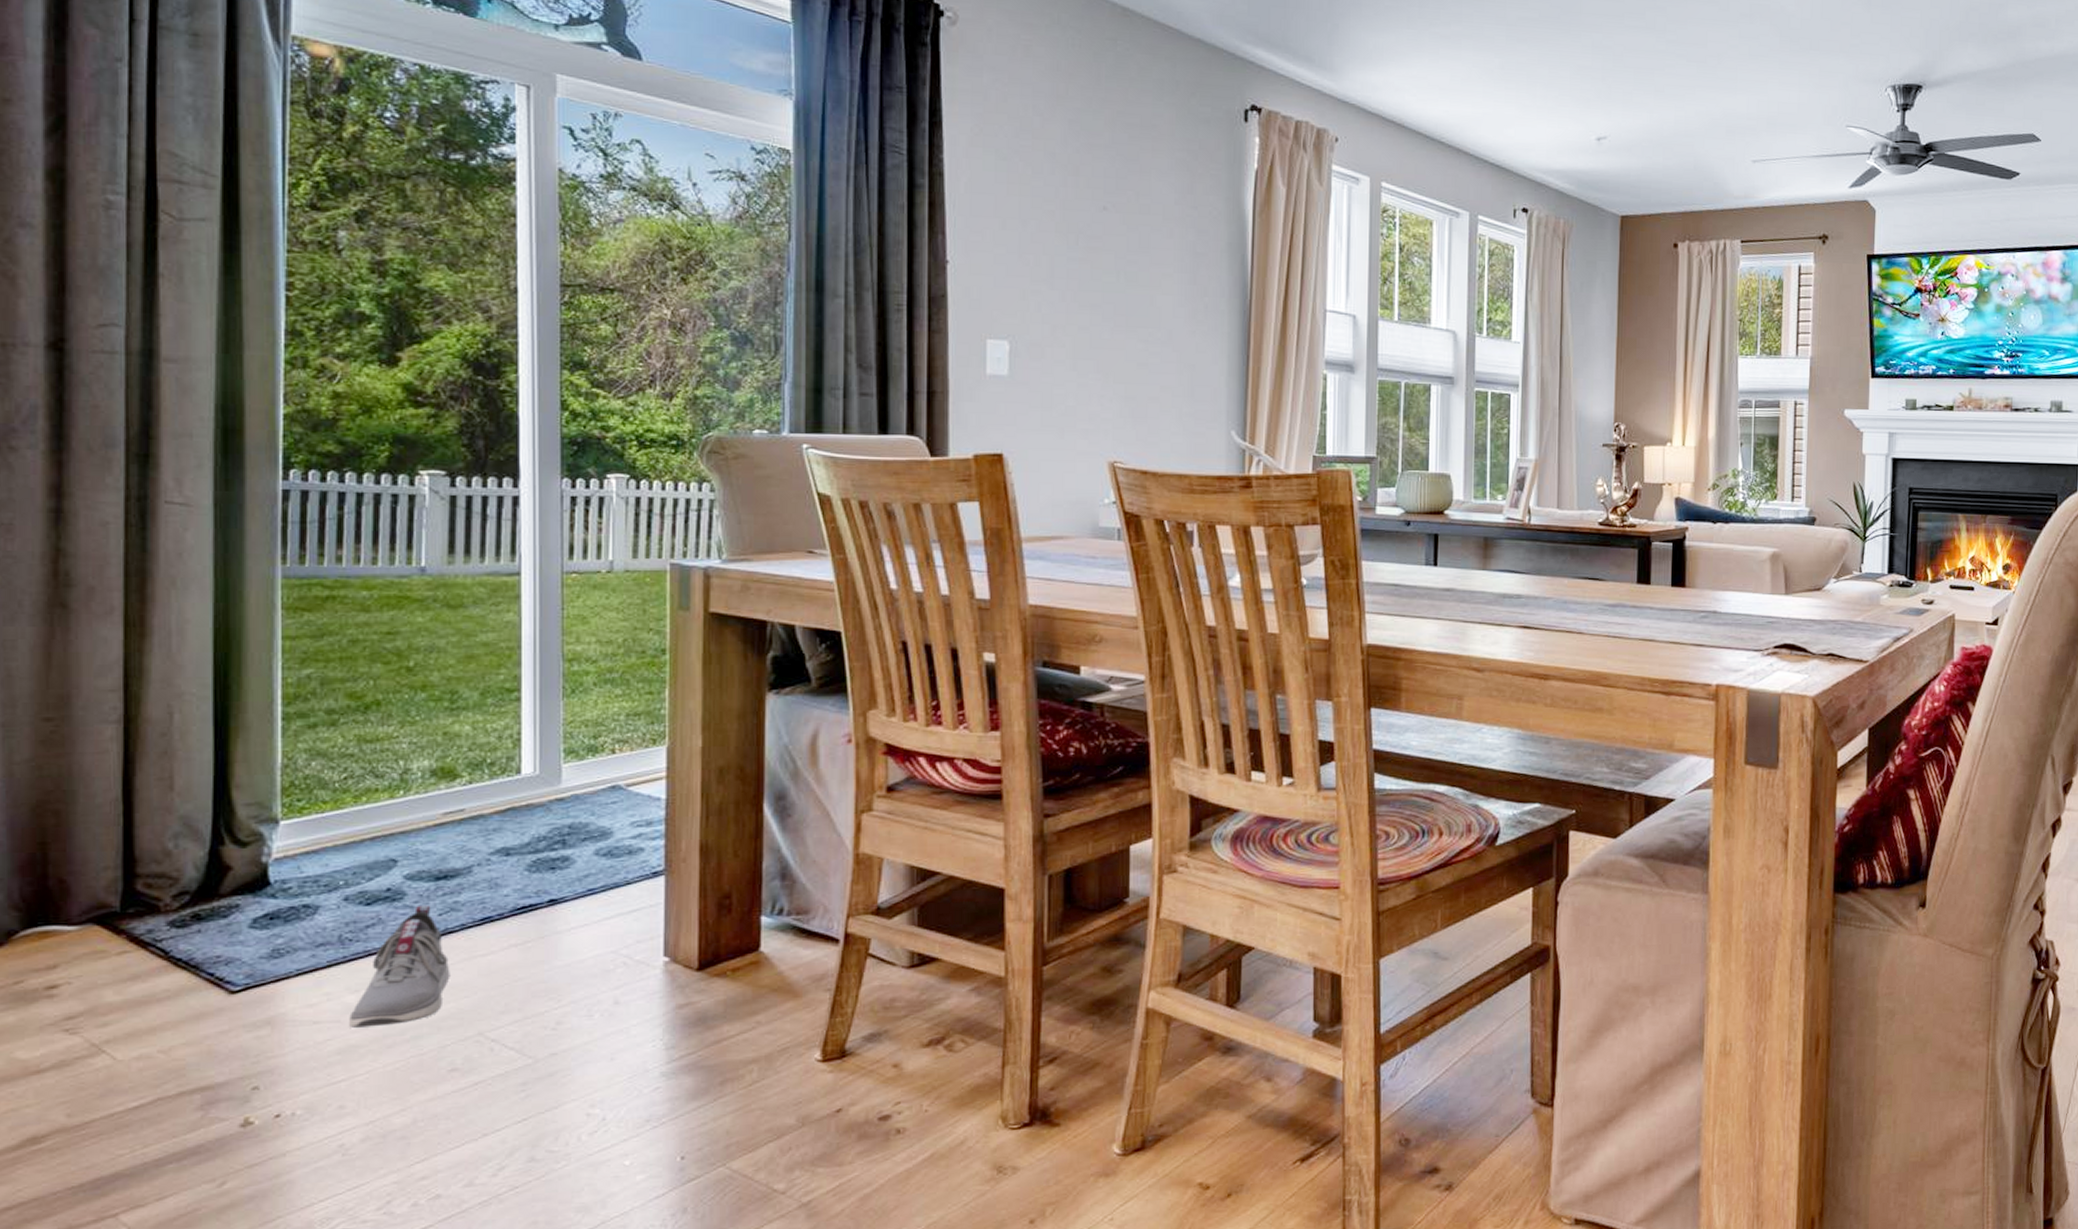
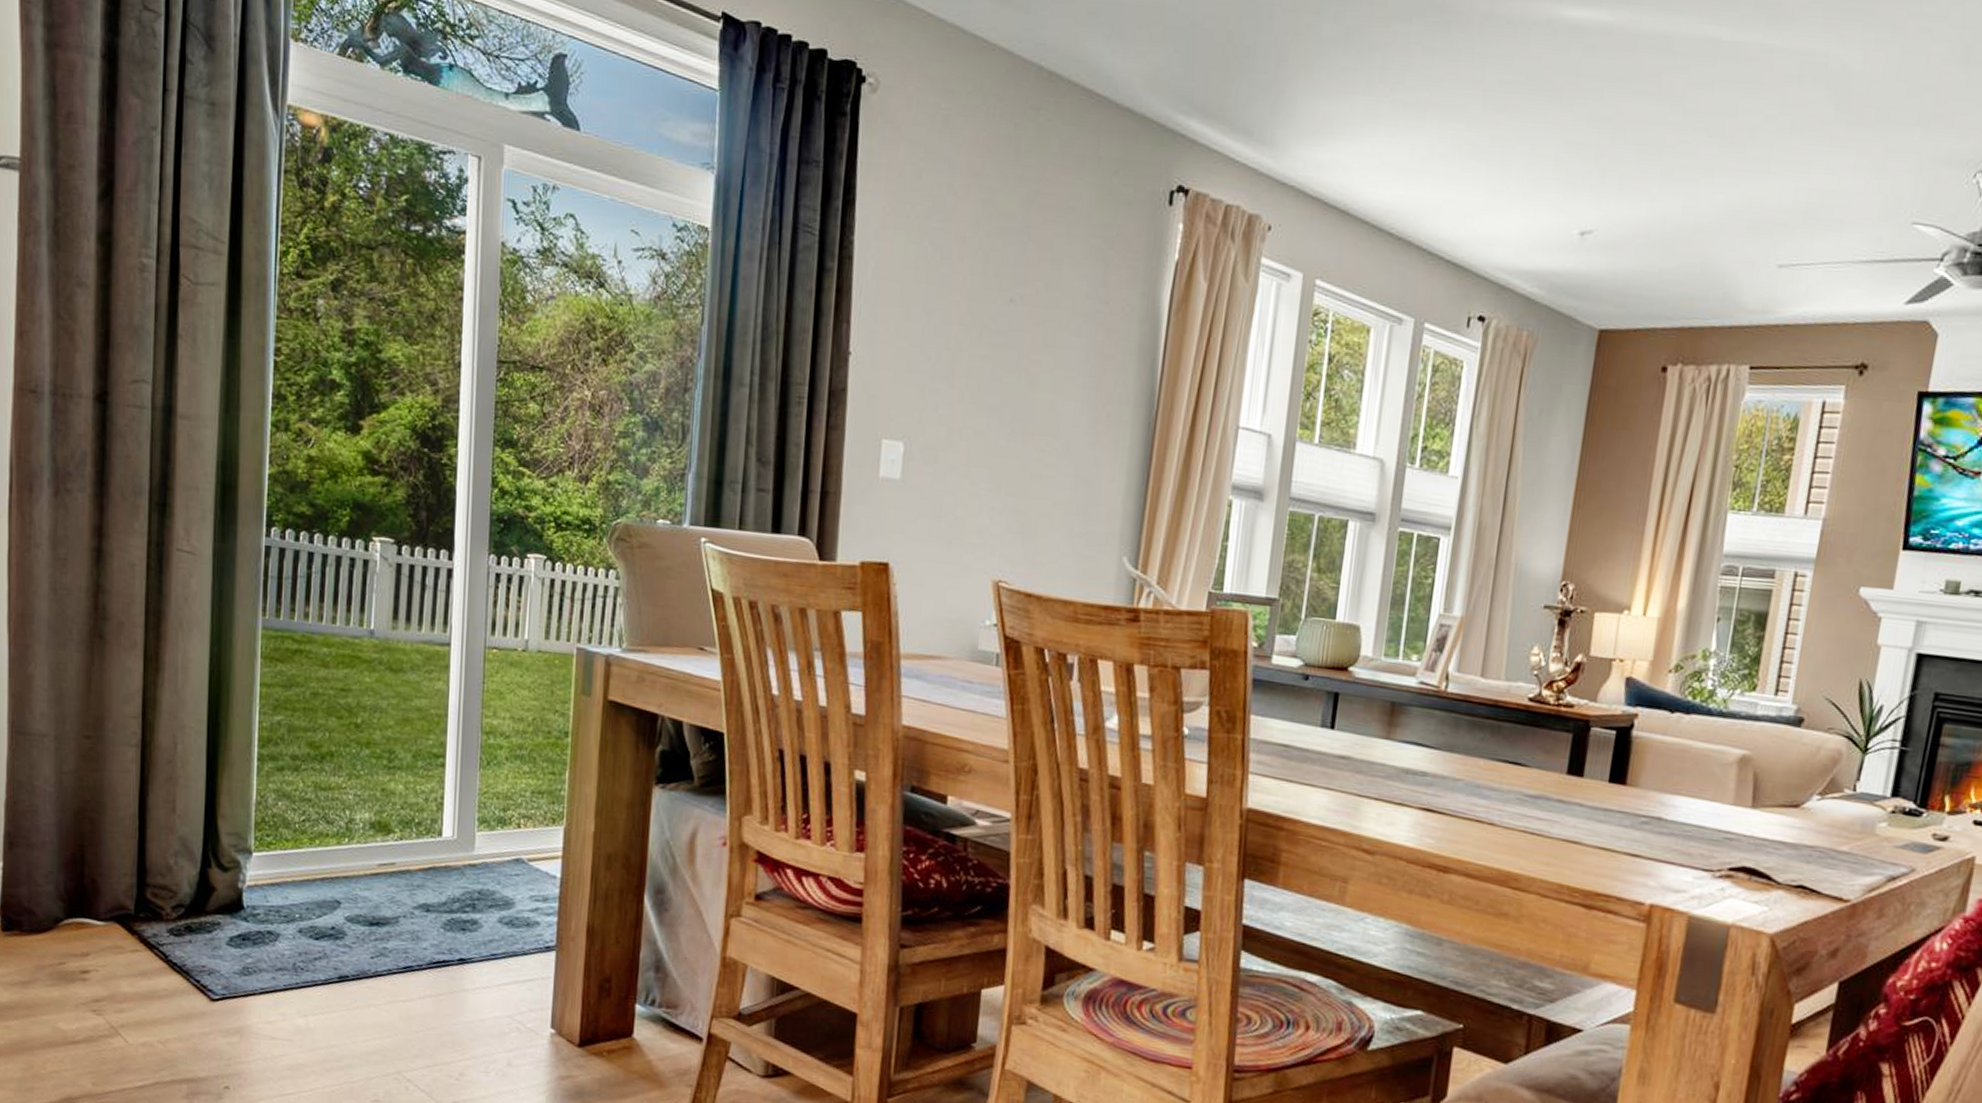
athletic shoe: present [349,904,450,1028] -> none [298,946,378,1052]

